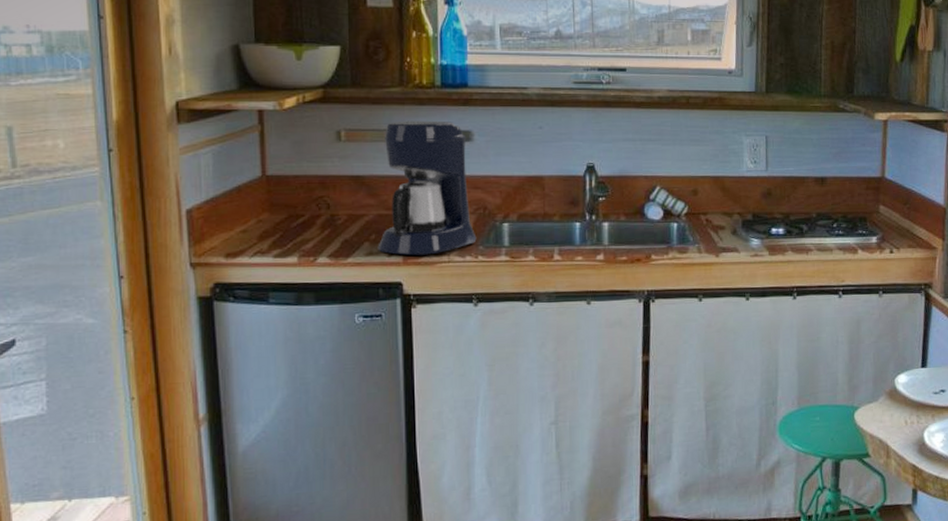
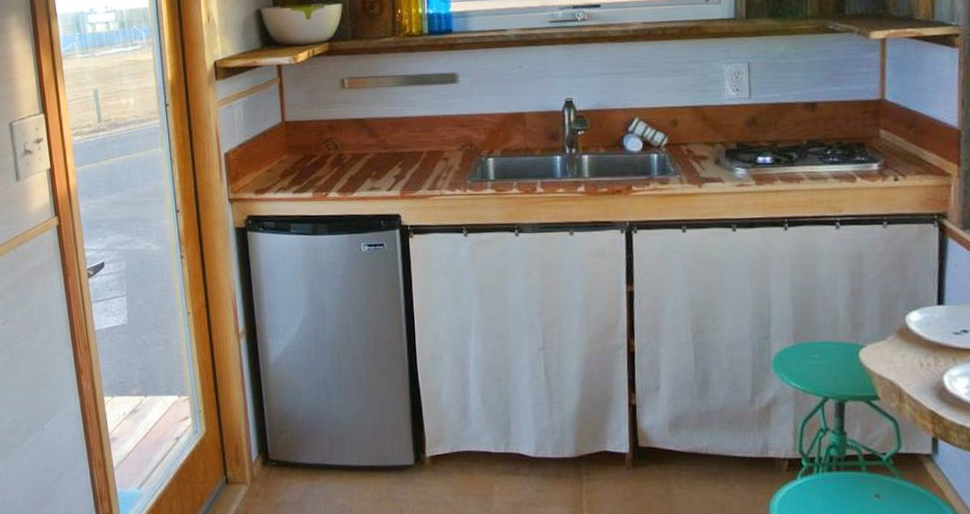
coffee maker: present [378,120,477,256] -> none [378,65,465,190]

